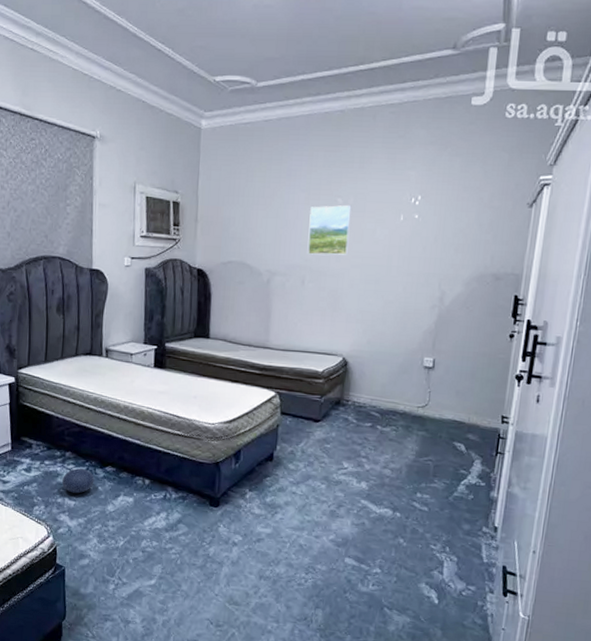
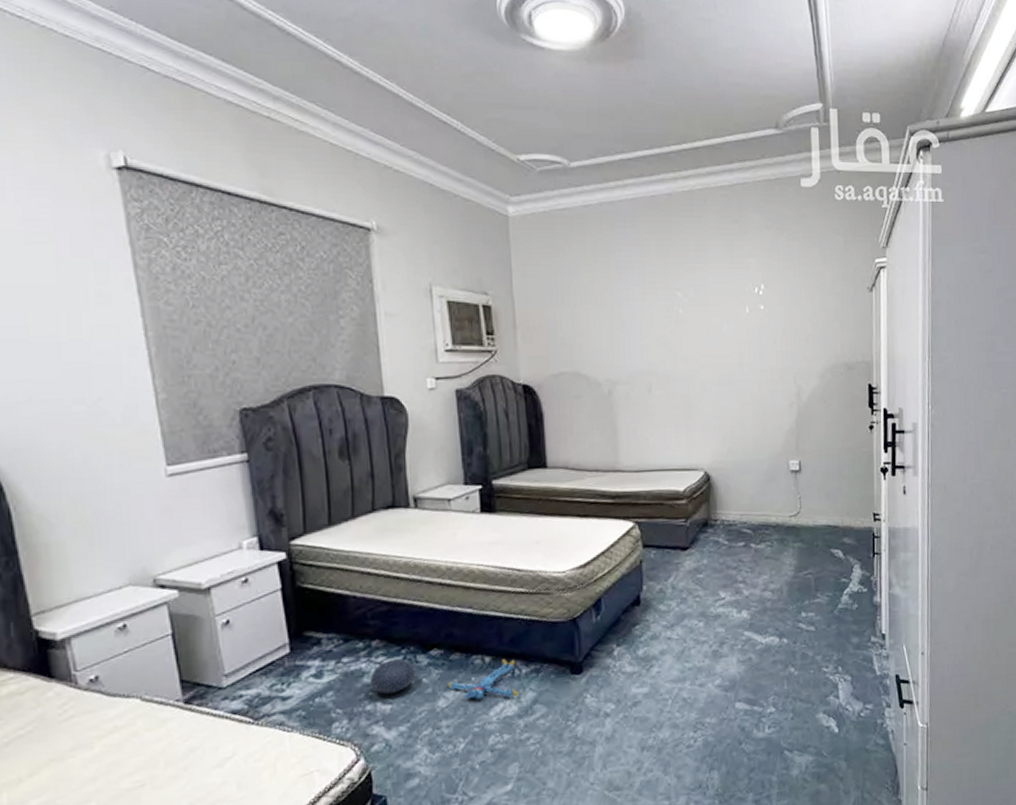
plush toy: none [115,484,168,515] -> present [447,659,519,700]
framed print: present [307,205,352,255] -> none [648,298,695,358]

